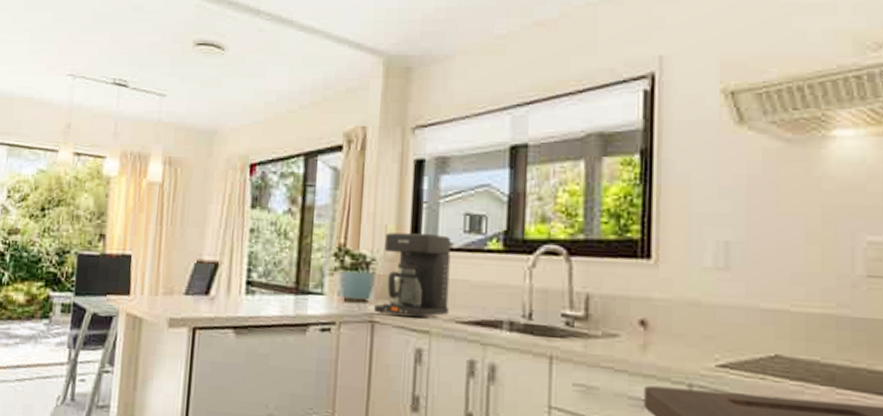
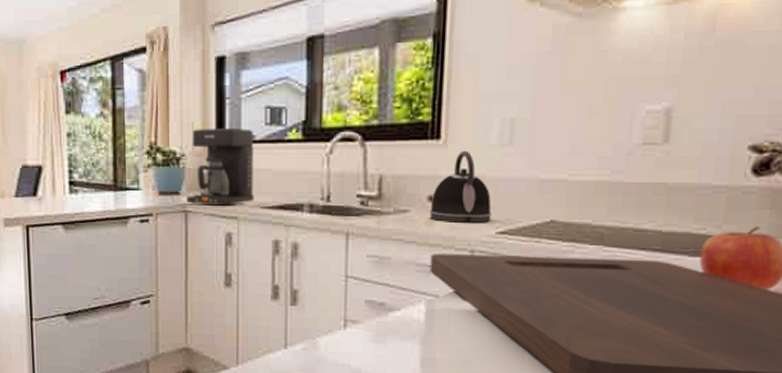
kettle: none [641,272,710,354] -> present [429,150,492,223]

